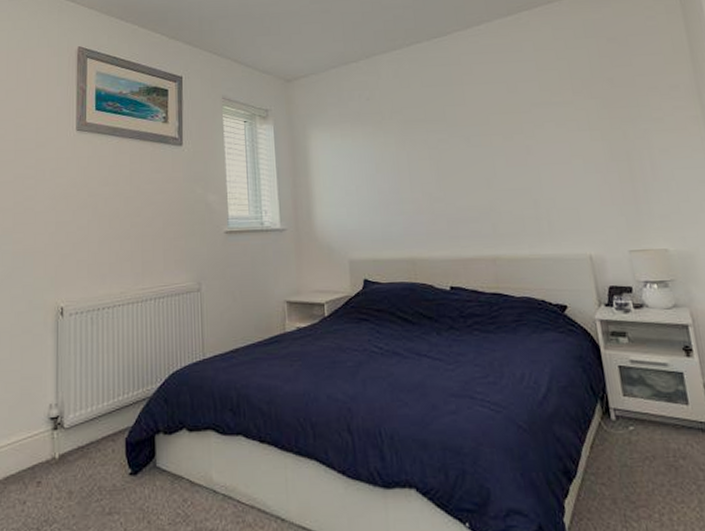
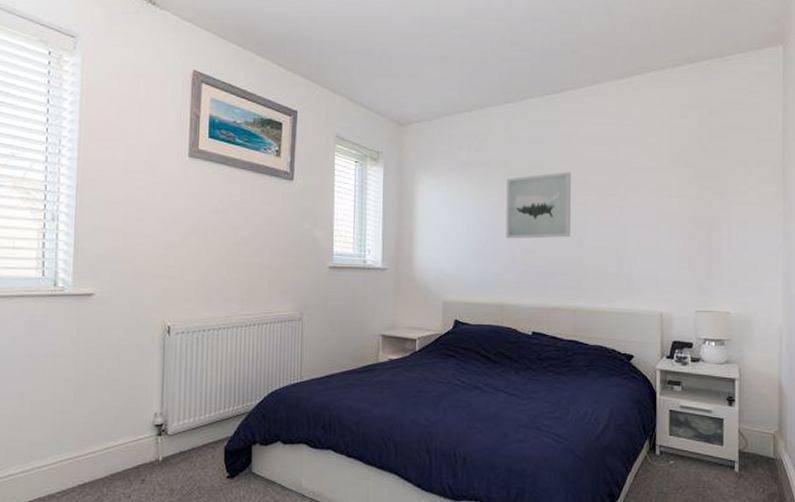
wall art: none [403,113,478,188] -> present [506,172,571,239]

